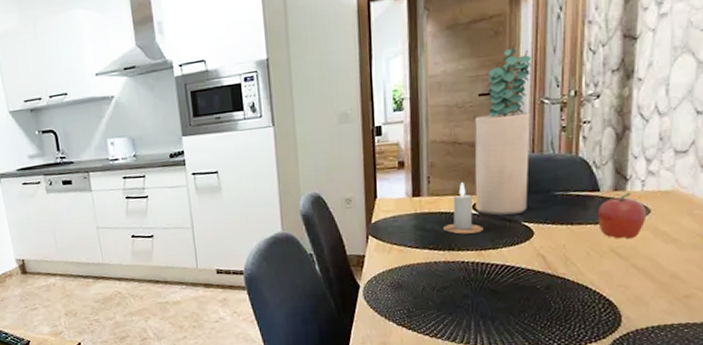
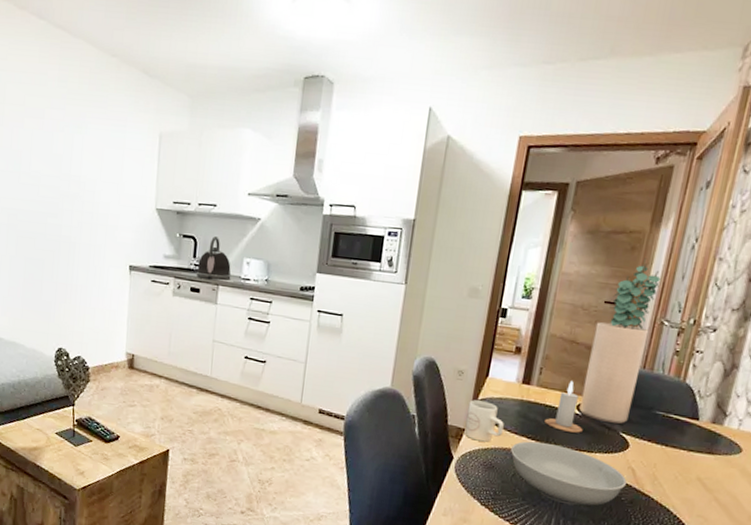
kettle: none [63,125,99,170] -> present [196,236,231,281]
mug: none [362,223,403,264] -> present [464,400,504,442]
bowl: none [415,249,538,306] -> present [511,441,627,506]
fruit: present [597,192,647,239] -> none [691,428,739,474]

